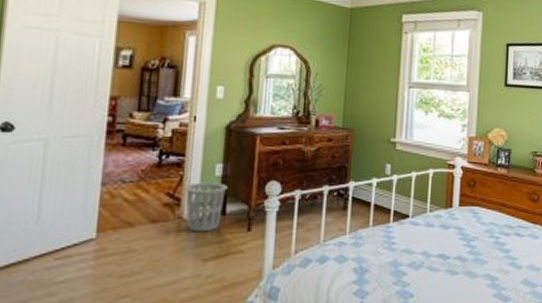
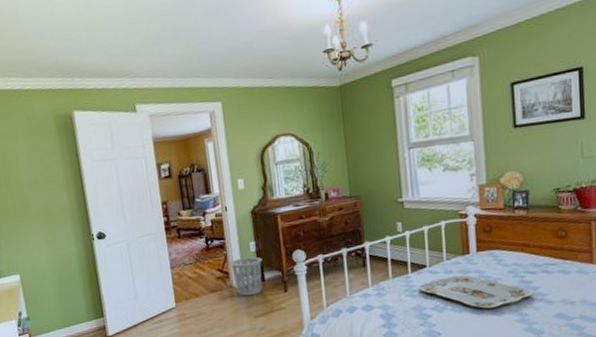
serving tray: none [397,230,504,269] -> present [418,275,533,309]

